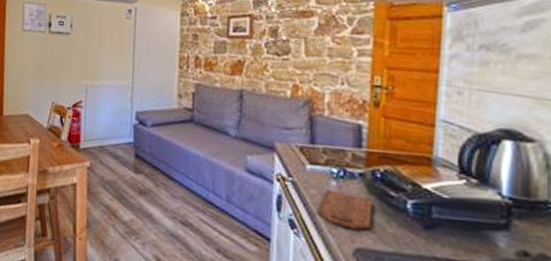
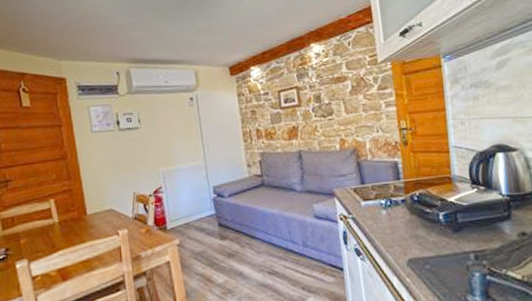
cutting board: present [316,189,373,230] -> none [374,218,417,246]

